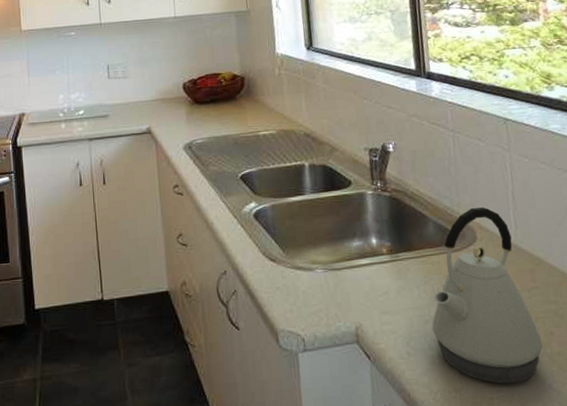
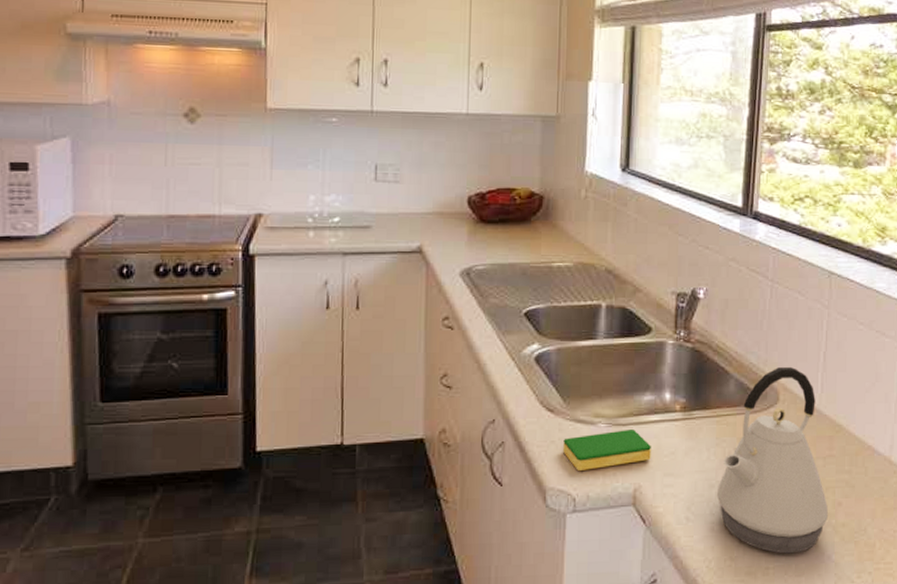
dish sponge: none [287,273,367,313] -> present [563,429,651,471]

